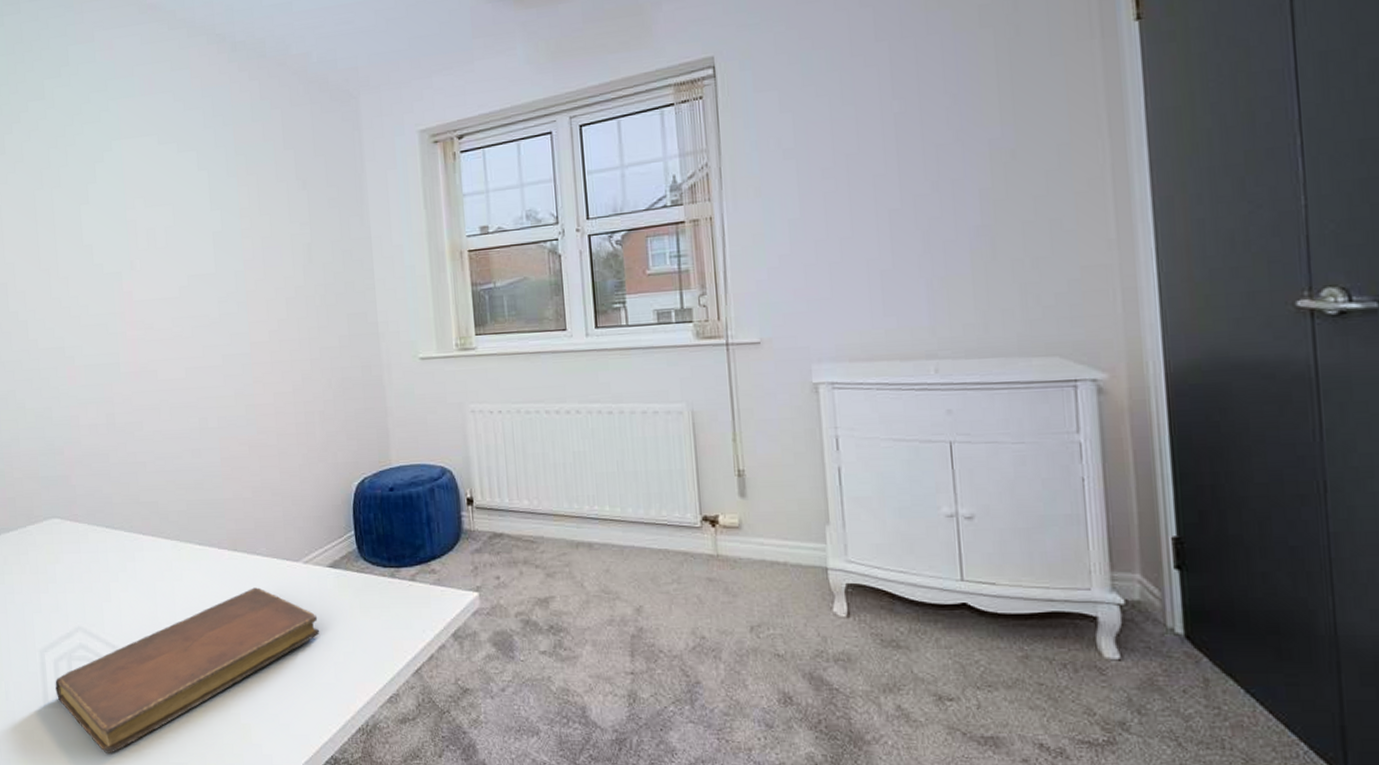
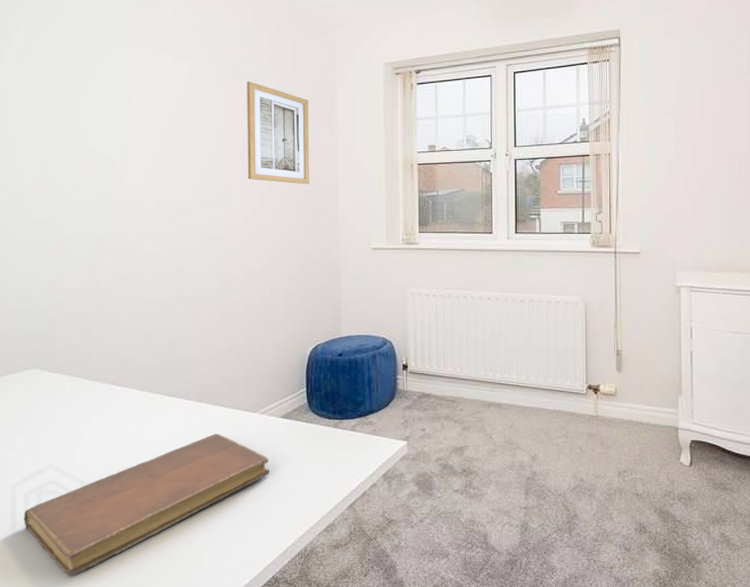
wall art: none [261,168,342,287] -> present [247,81,310,185]

